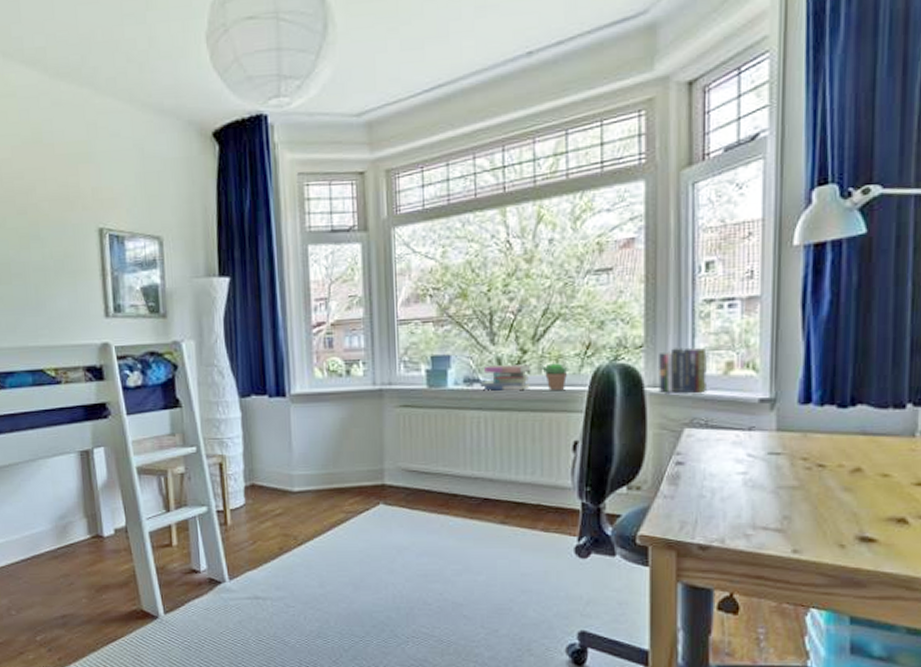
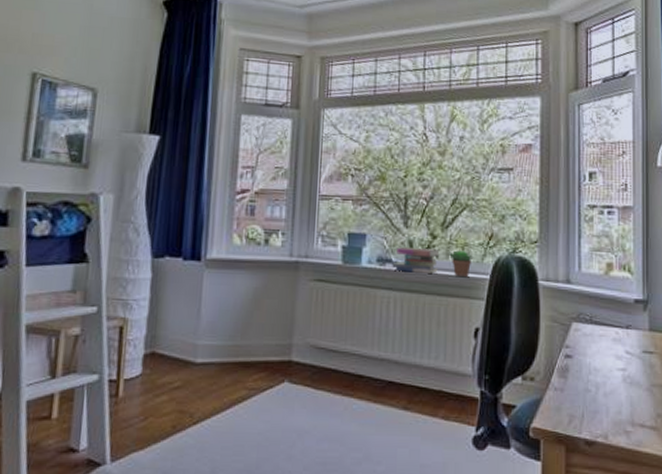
books: present [657,347,708,393] -> none [549,246,592,289]

